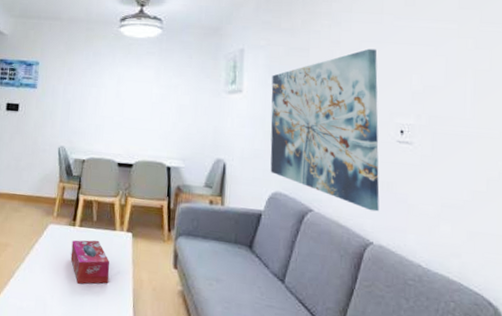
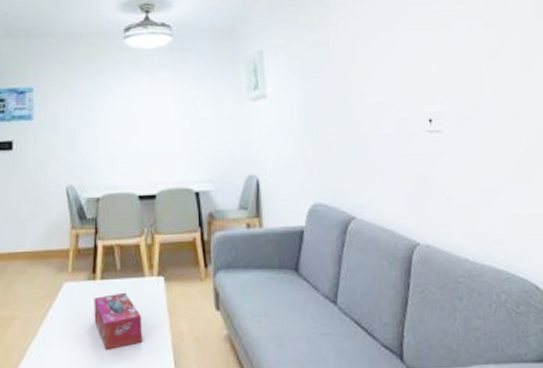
wall art: present [270,48,380,212] -> none [295,37,420,209]

